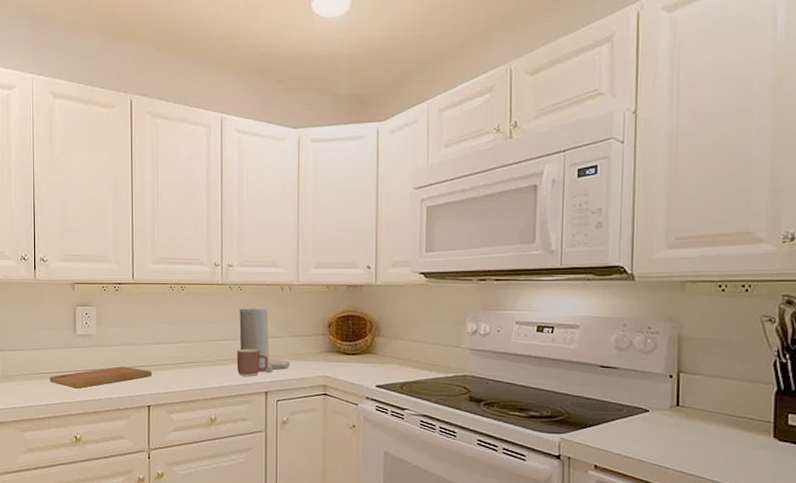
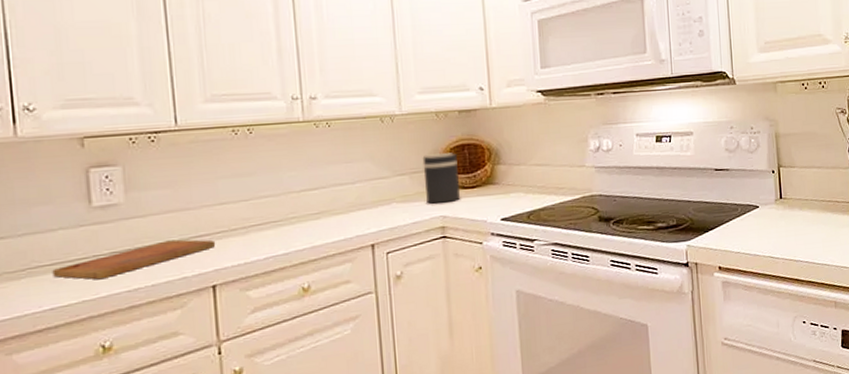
mug: present [236,348,268,376] -> none [330,195,373,230]
paper towel: present [239,307,290,372] -> none [330,145,399,222]
cylinder: none [312,320,343,365] -> present [422,152,461,204]

